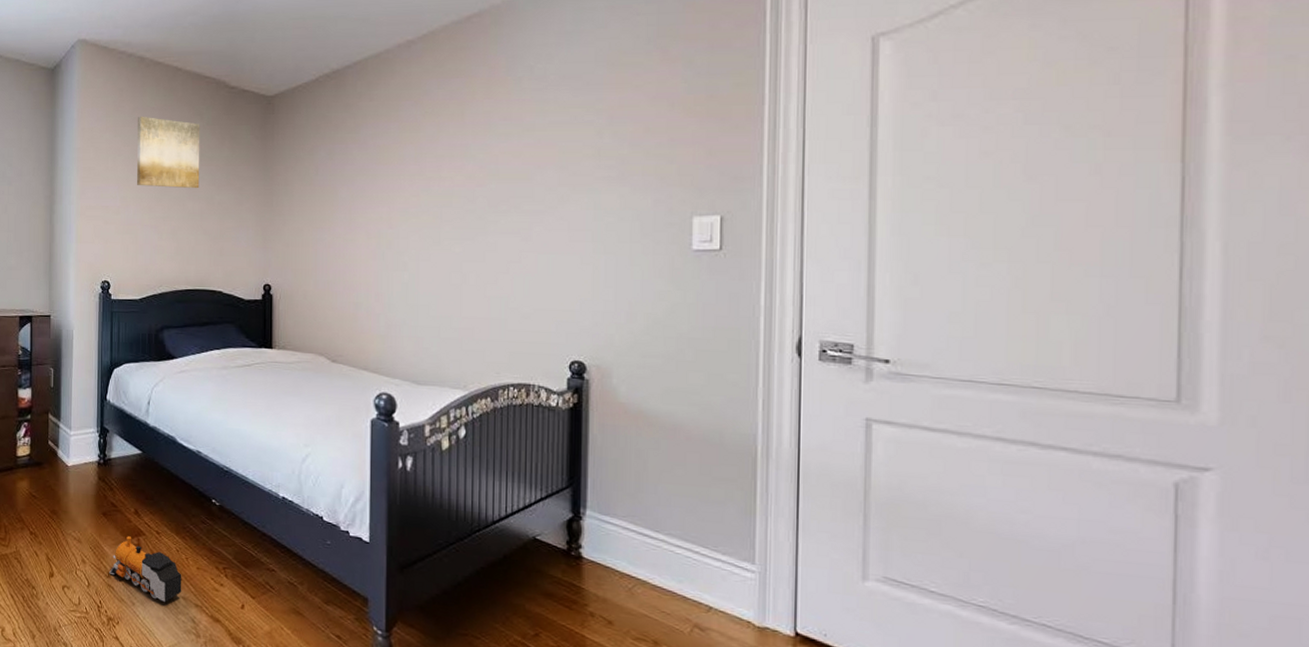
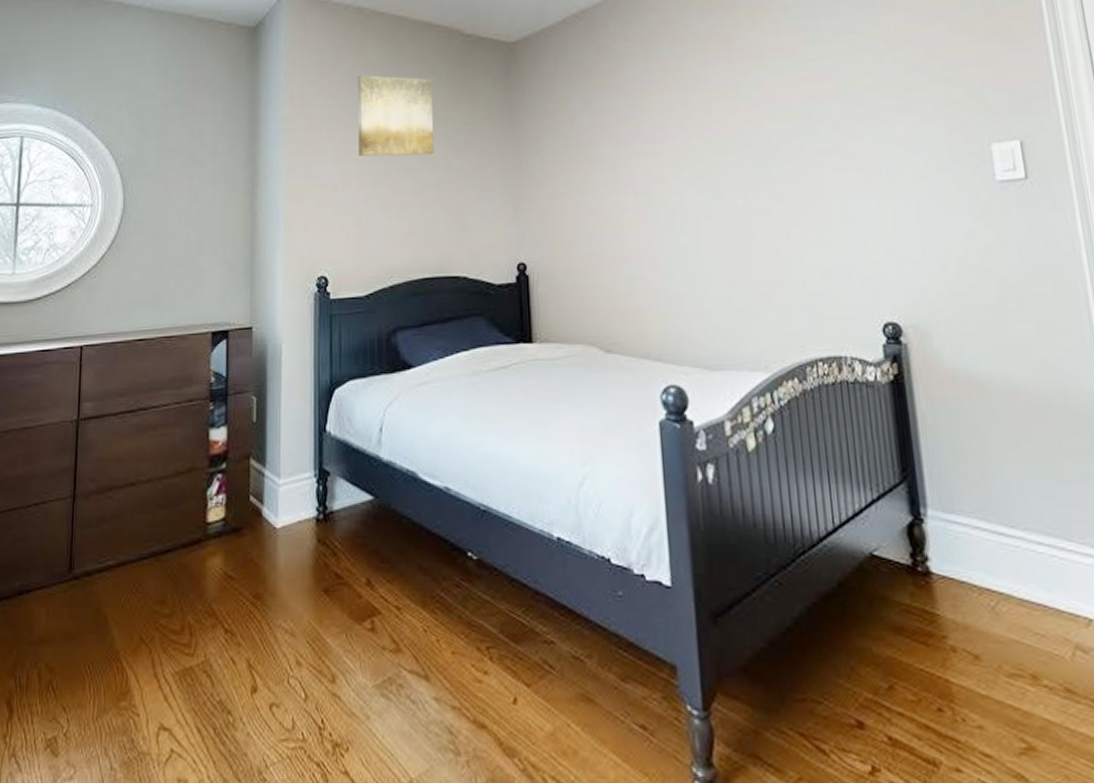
toy train: present [109,536,182,602] -> none [334,618,433,709]

